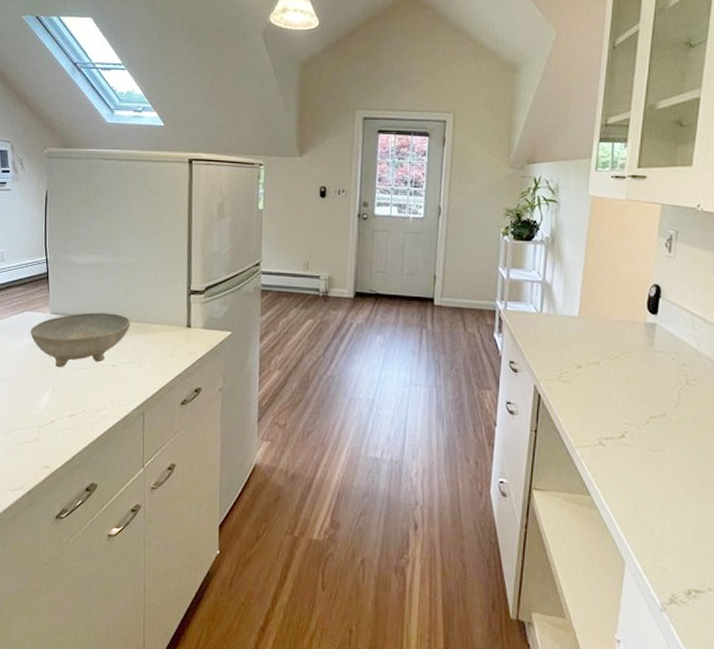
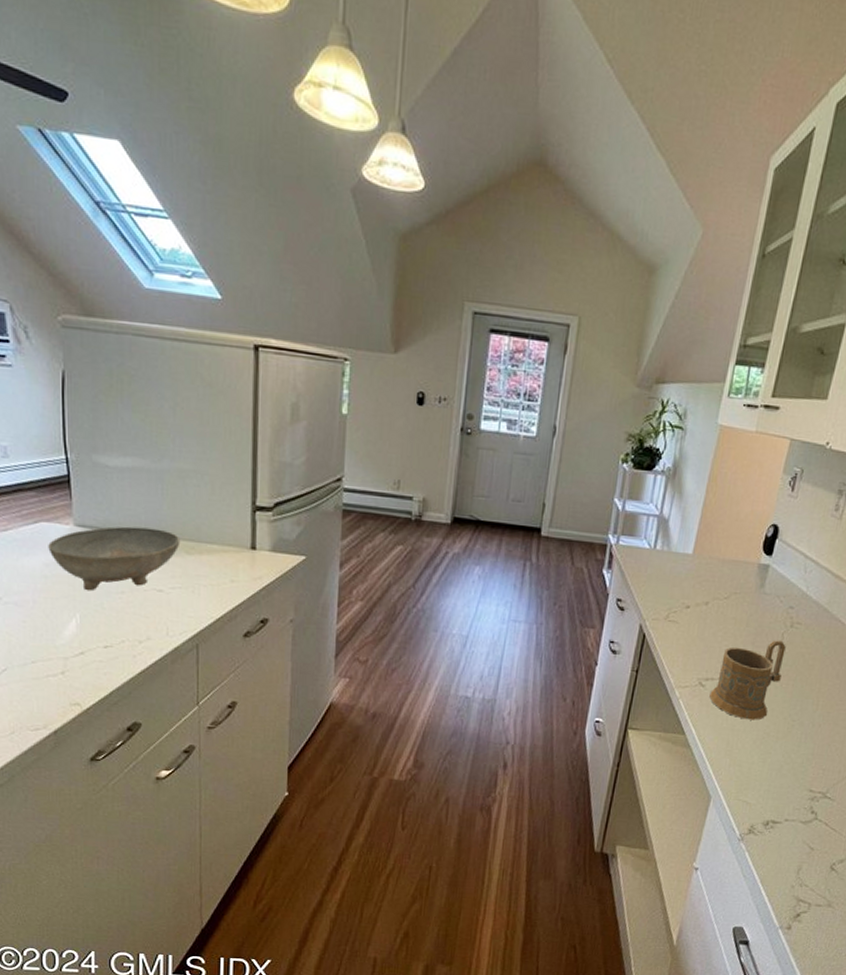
mug: none [611,397,684,481] -> present [709,640,786,720]

